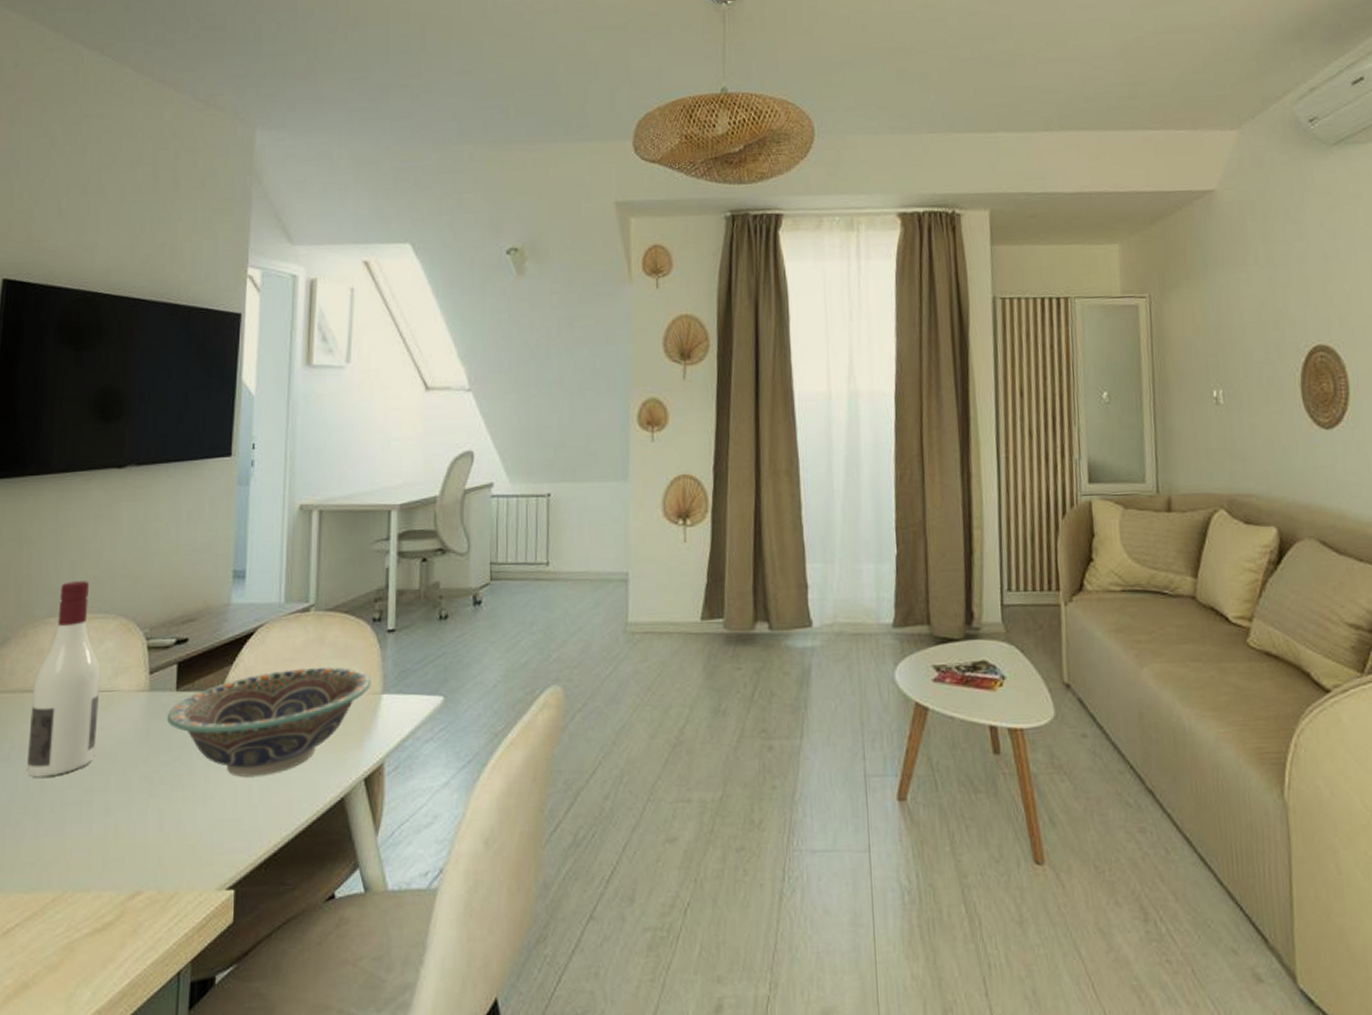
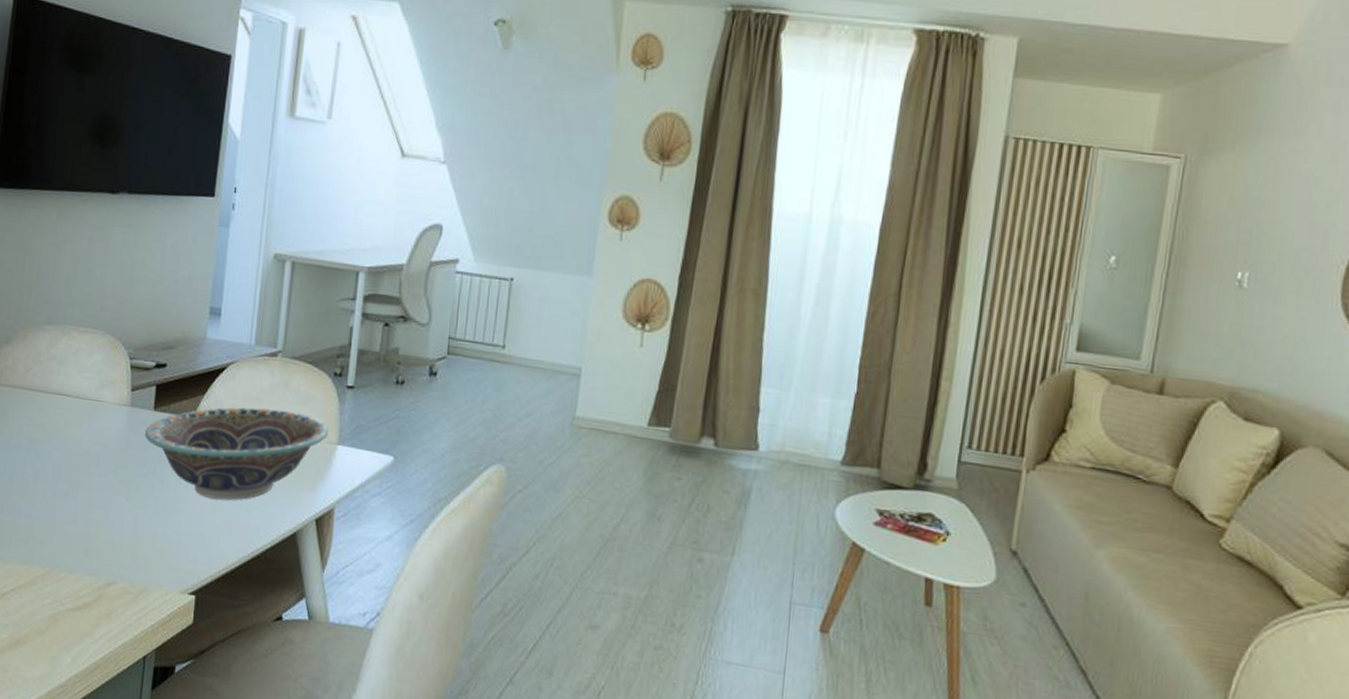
wine bottle: present [26,581,101,778] -> none [23,294,90,468]

